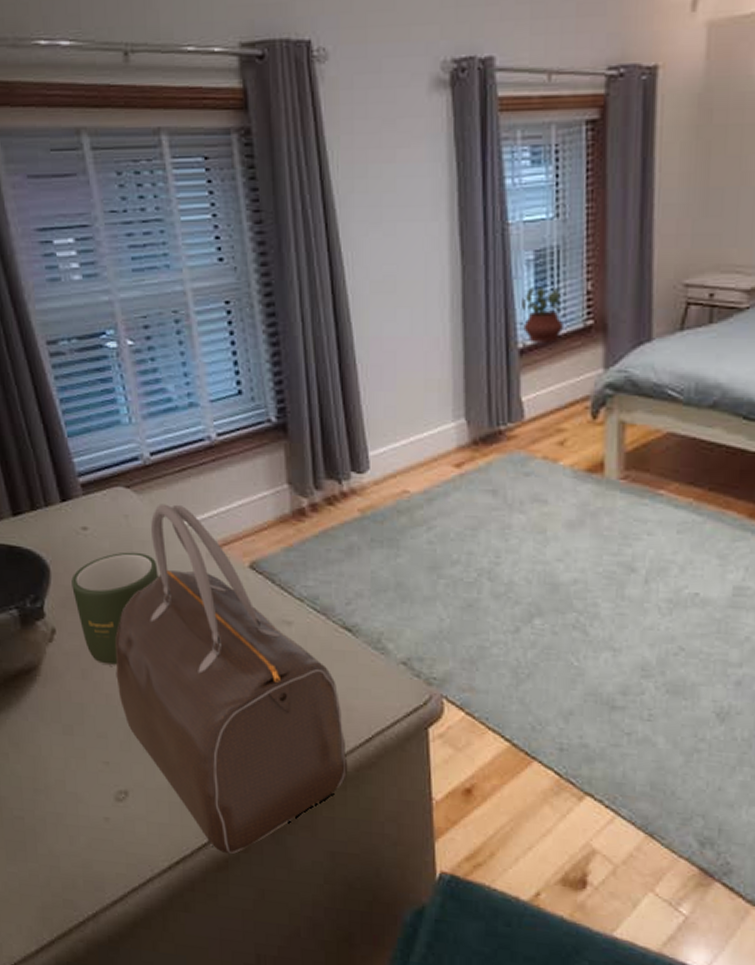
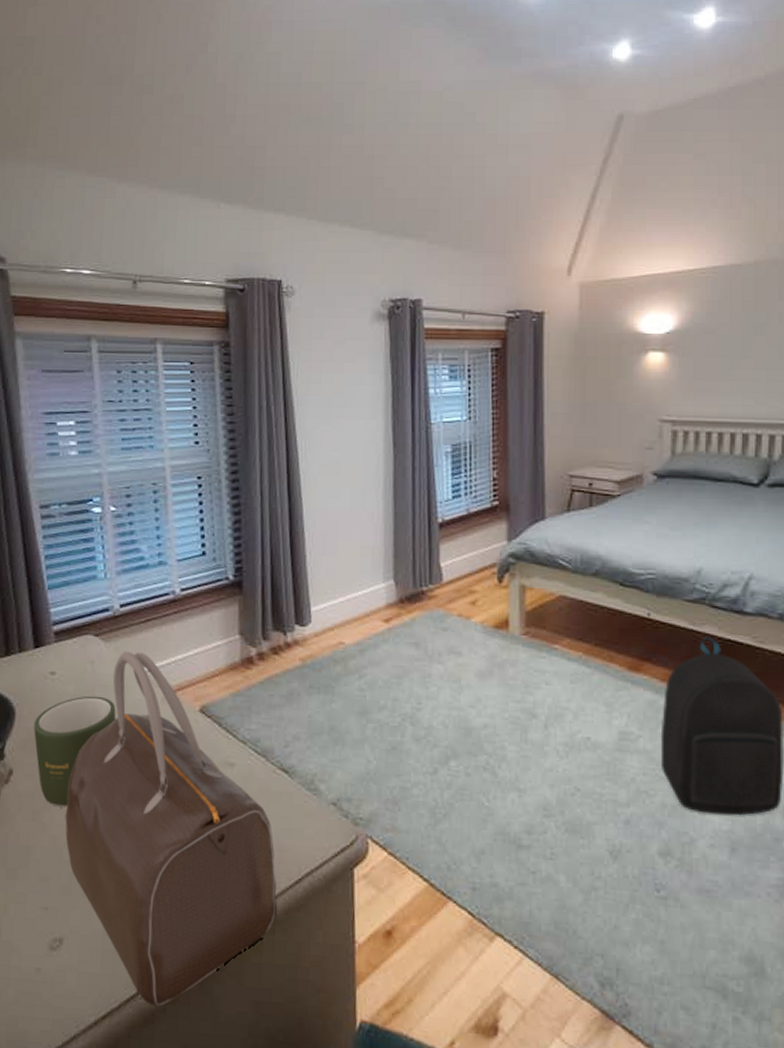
potted plant: present [522,287,563,345] -> none [441,473,475,520]

